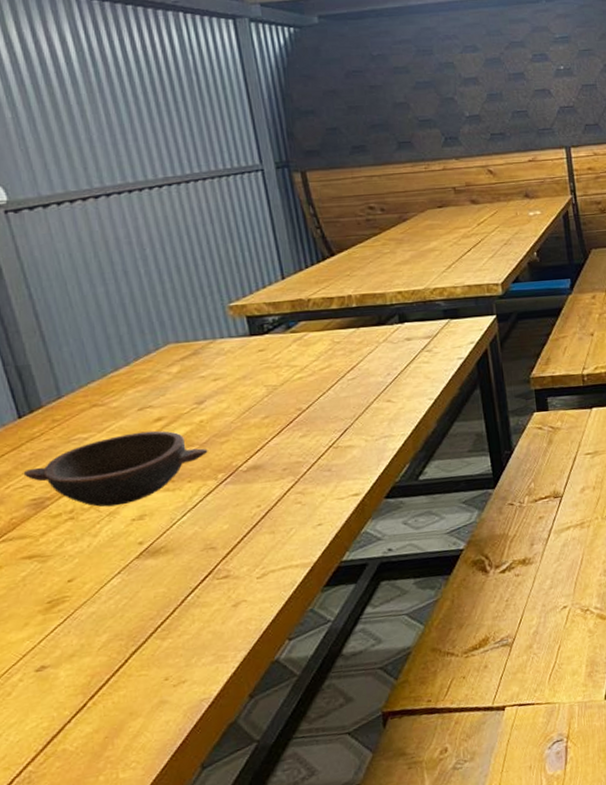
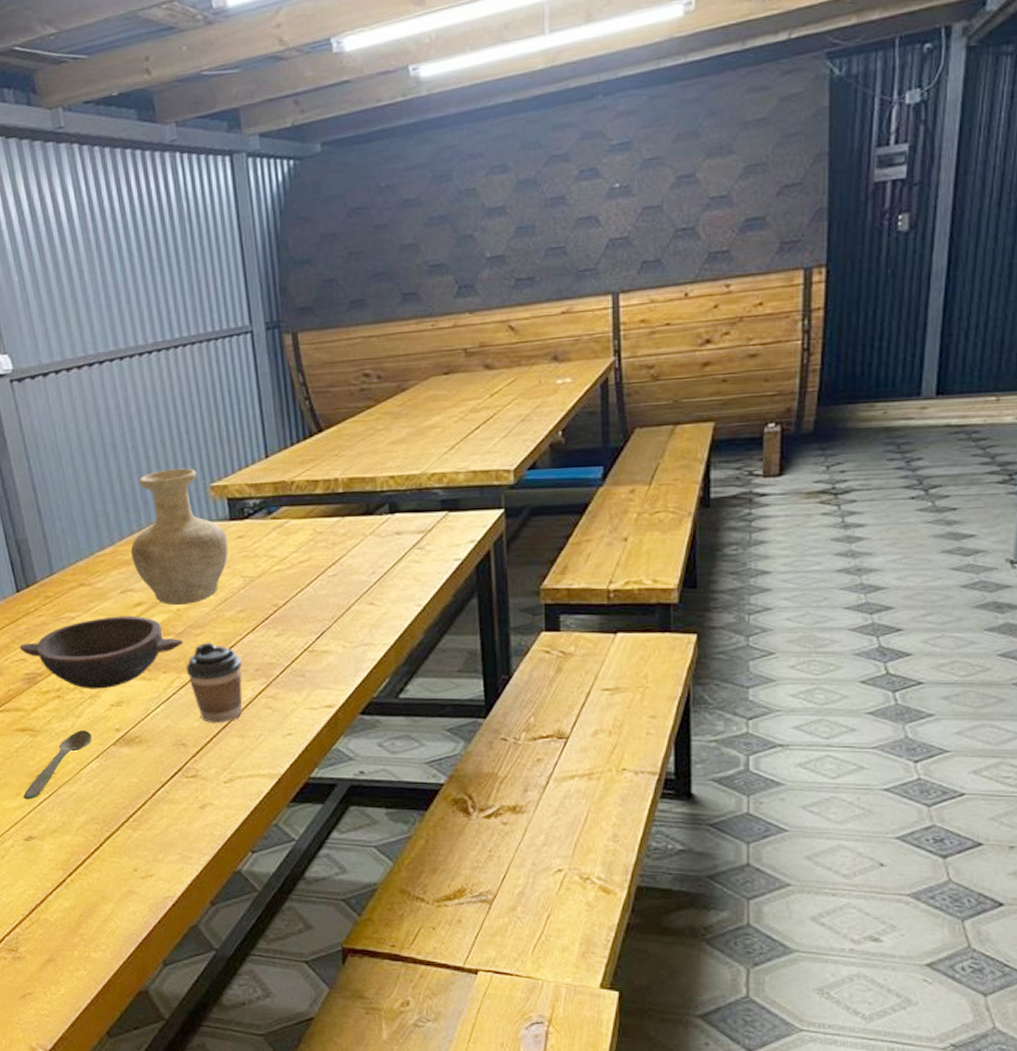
spoon: none [33,548,113,629] -> present [23,730,93,800]
vase: none [147,290,250,418] -> present [130,468,228,606]
coffee cup: none [211,448,272,524] -> present [186,642,243,723]

